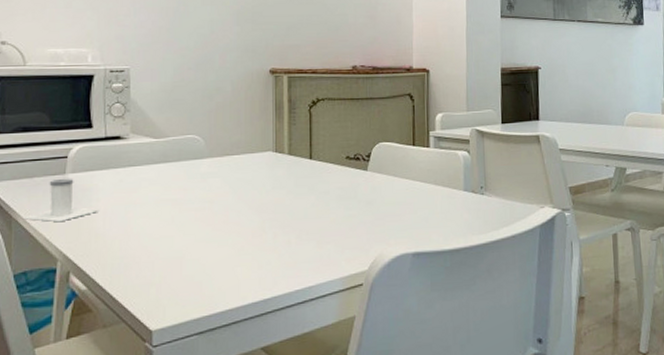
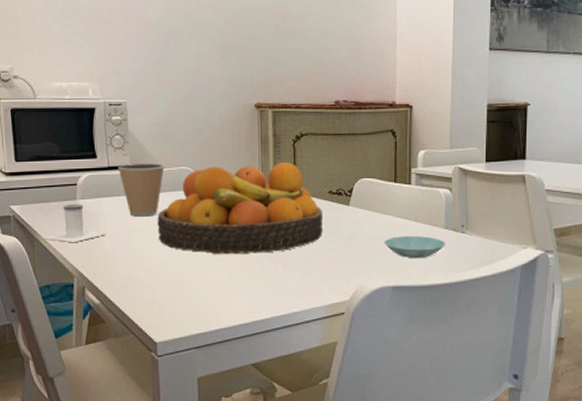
coffee cup: none [116,132,170,190] -> present [118,163,165,217]
fruit bowl: none [158,128,341,227] -> present [157,162,324,254]
saucer: none [404,199,466,222] -> present [385,235,446,258]

